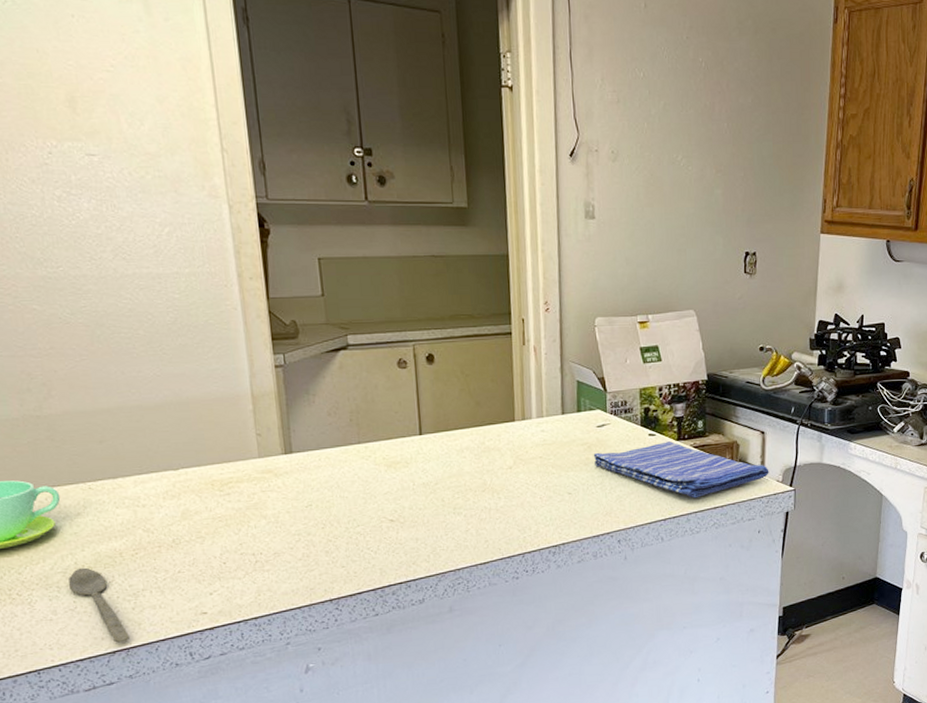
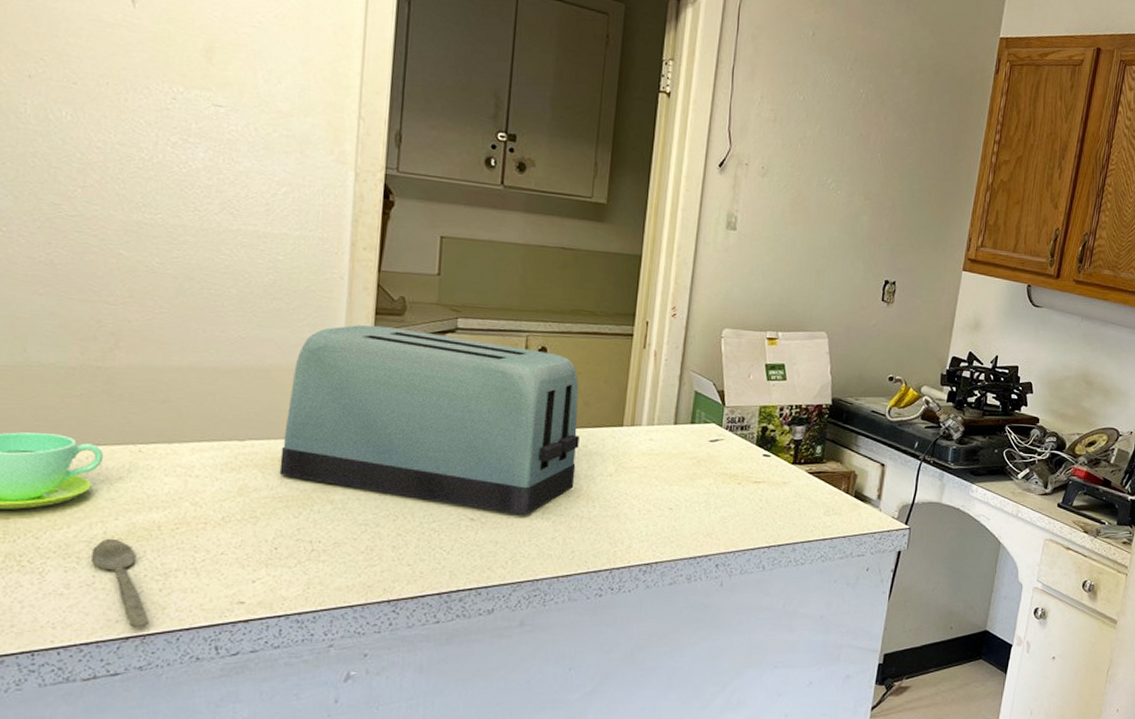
toaster: none [209,350,479,512] -> present [279,325,580,515]
dish towel: present [593,441,769,498] -> none [701,464,885,527]

